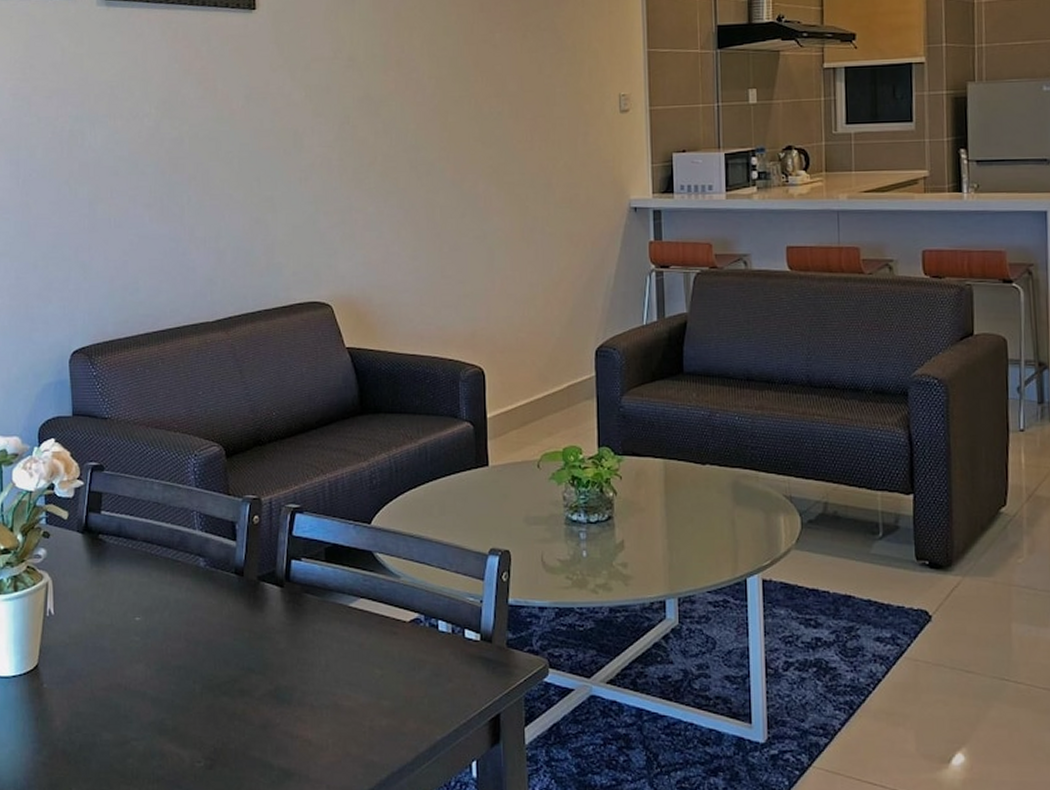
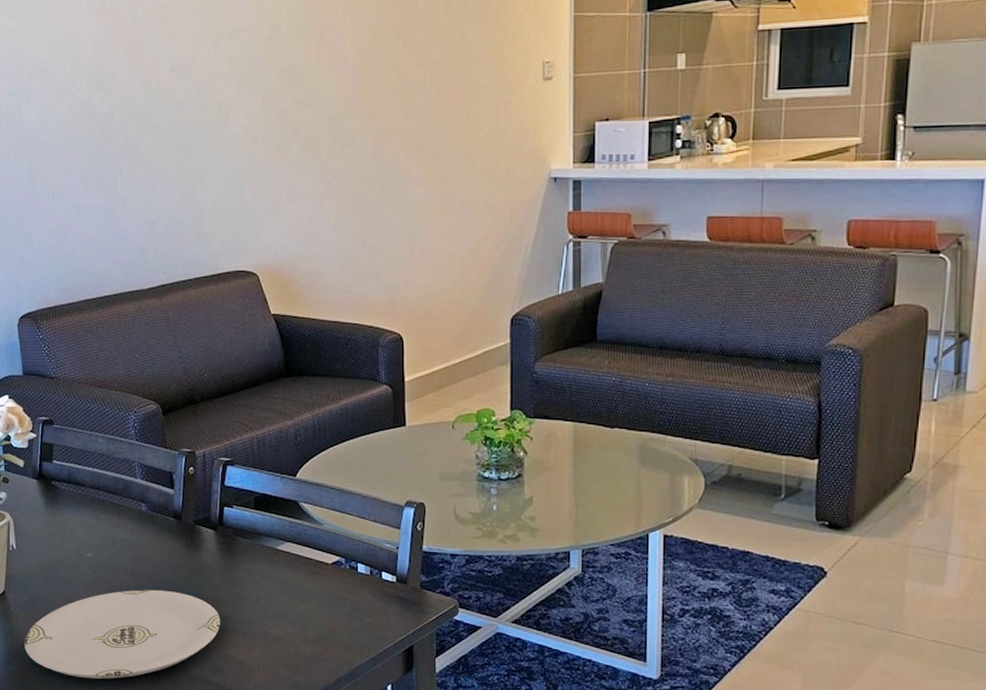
plate: none [57,657,286,767] -> present [24,589,221,679]

